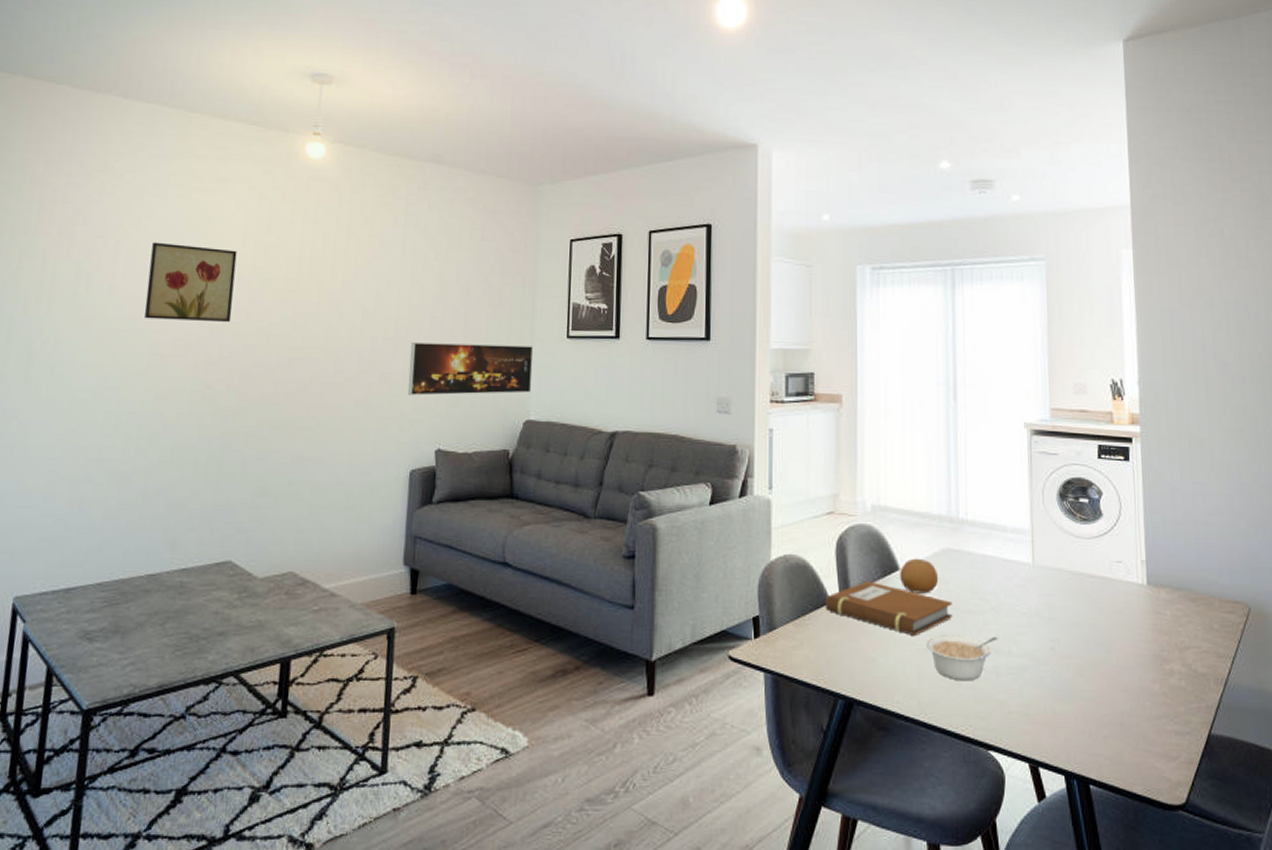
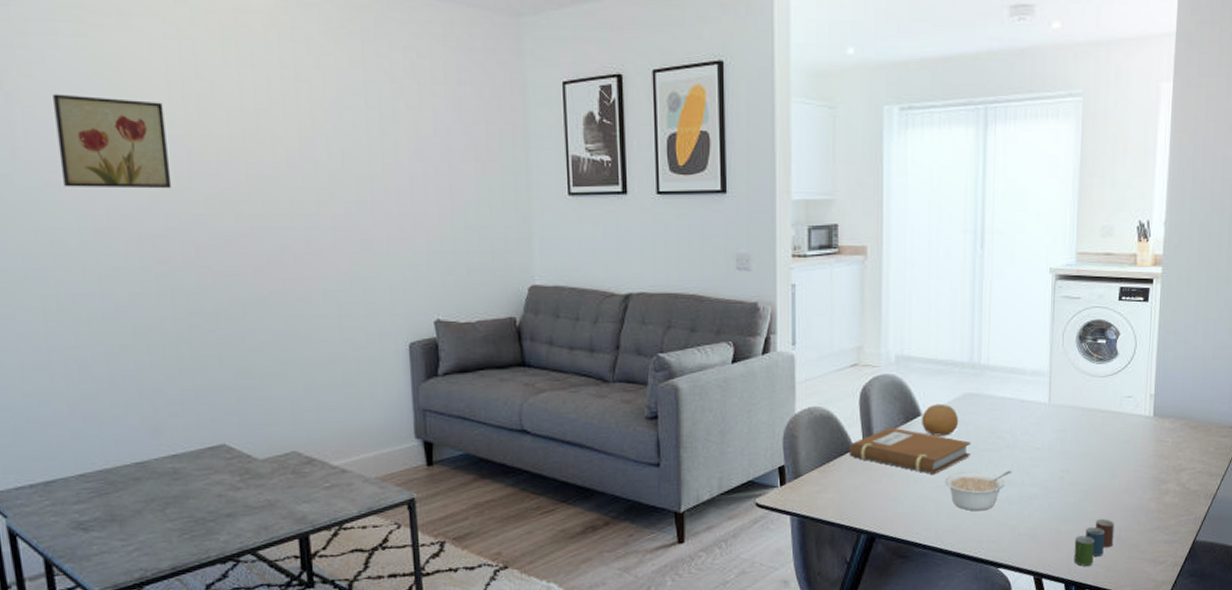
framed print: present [407,342,534,396] -> none [391,205,534,264]
cup: none [1072,700,1117,756] -> present [1074,519,1114,566]

